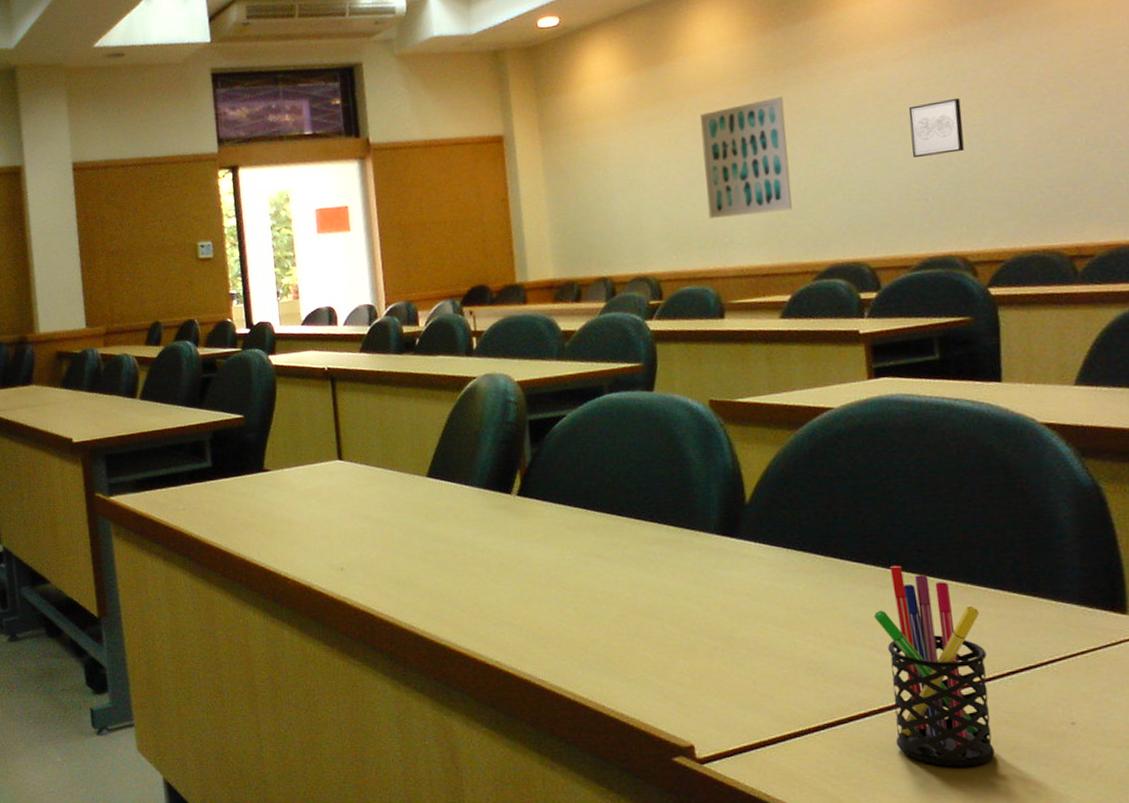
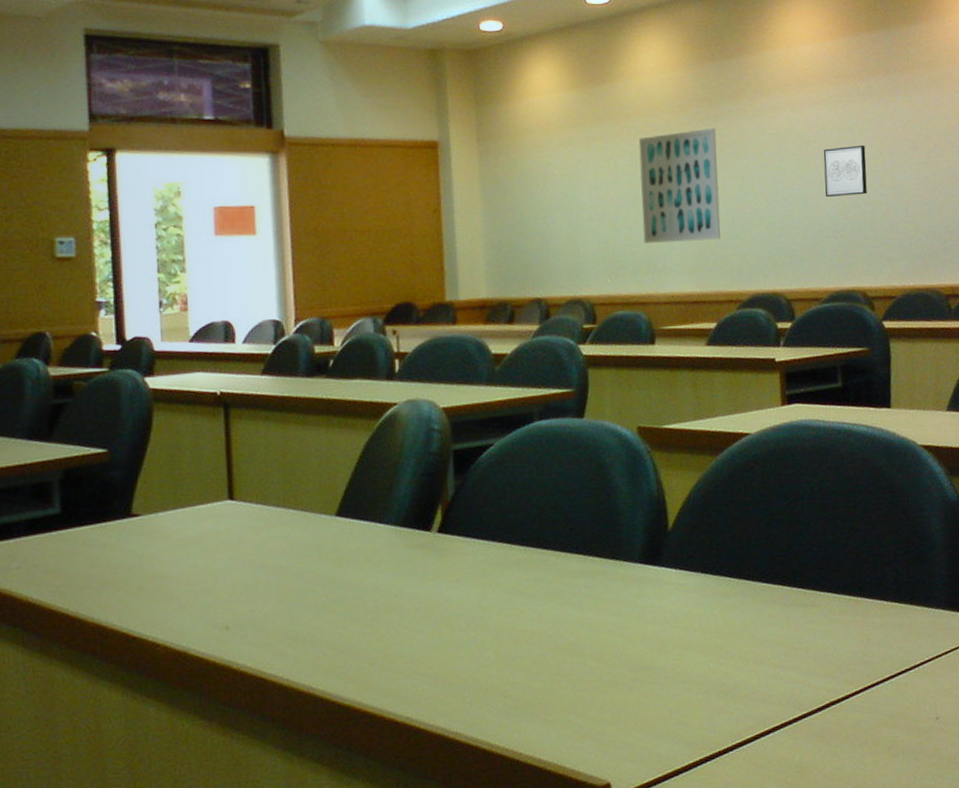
pen holder: present [874,565,995,767] -> none [780,583,876,772]

